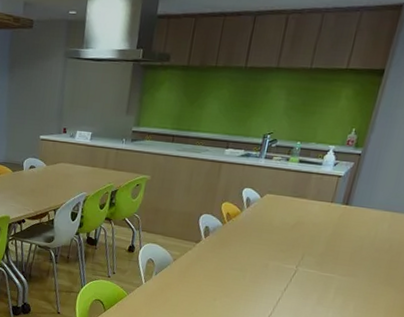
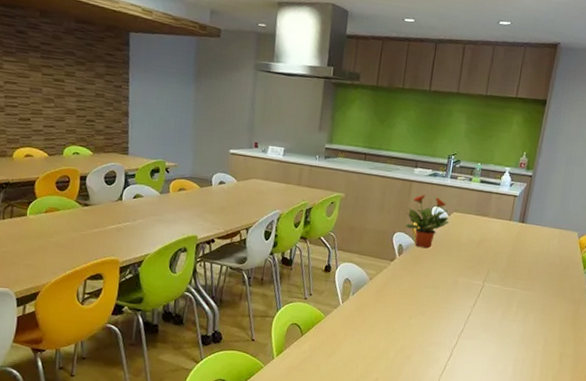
potted plant: none [213,175,262,231] -> present [405,194,450,249]

